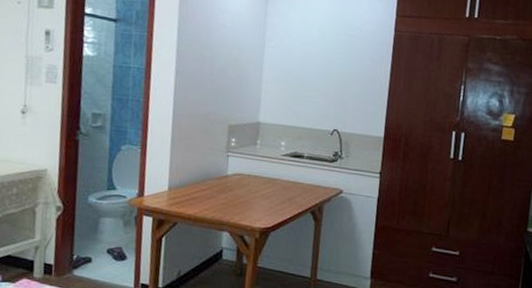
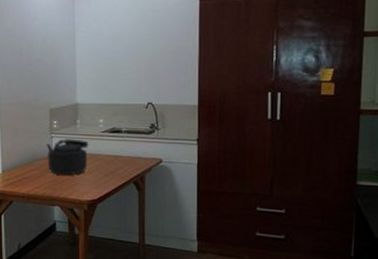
kettle: none [220,159,268,199] -> present [47,139,89,175]

